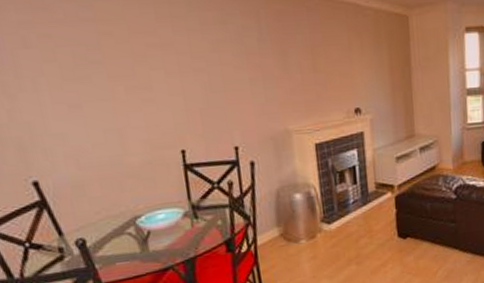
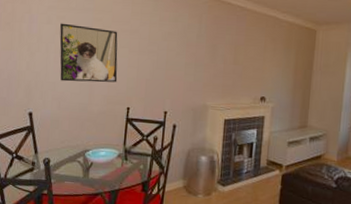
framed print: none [46,44,159,130] -> present [59,23,118,83]

